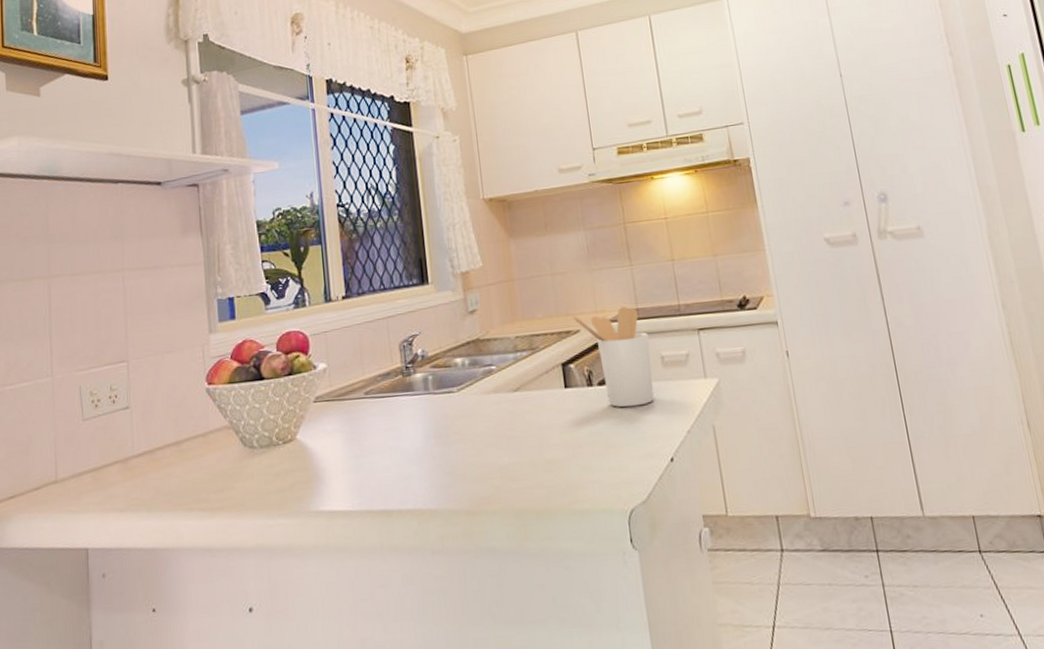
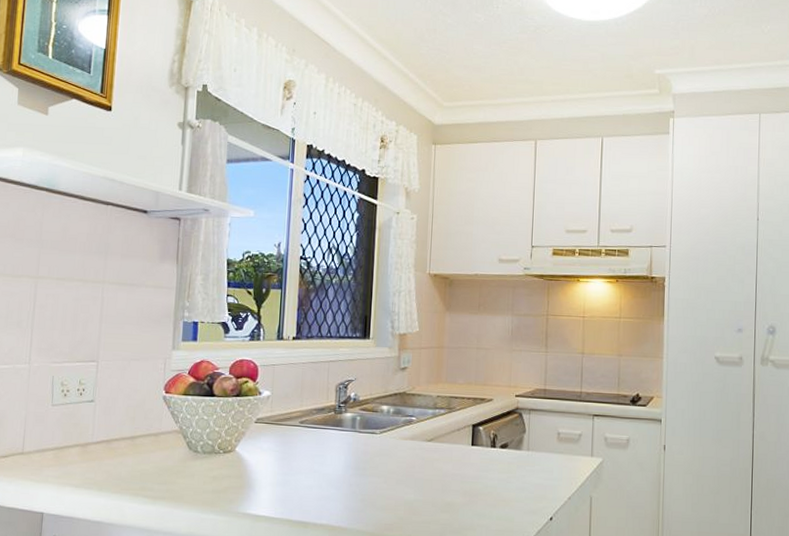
utensil holder: present [572,306,654,408] -> none [488,386,550,471]

